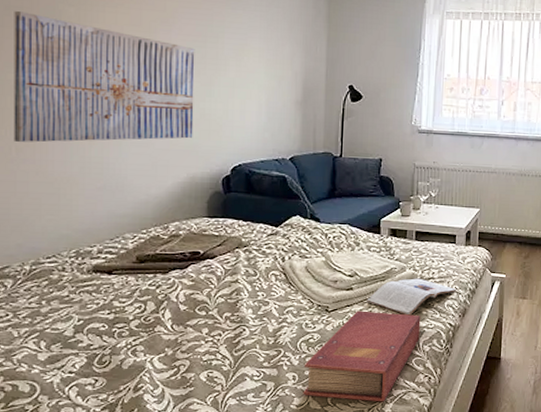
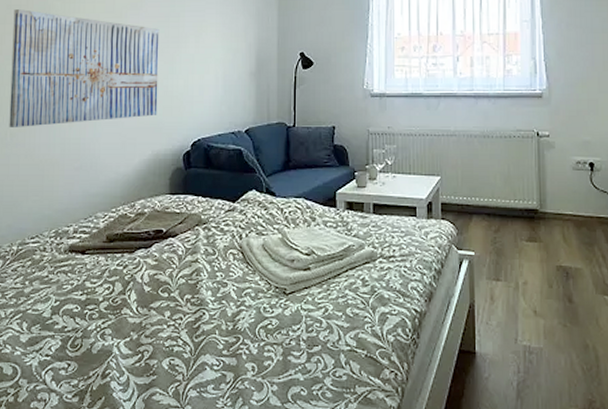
book: present [303,310,421,402] -> none [262,293,383,401]
magazine: present [367,278,457,316] -> none [325,256,421,300]

